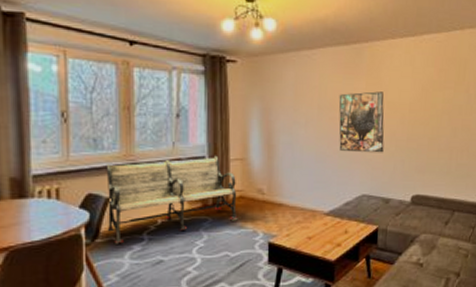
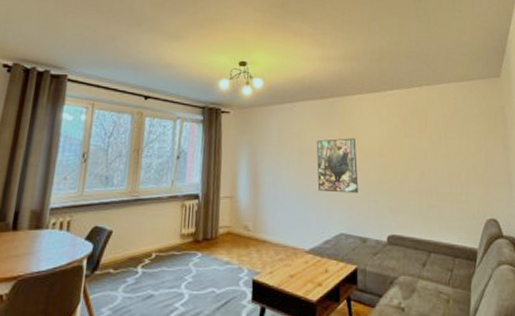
bench: present [106,155,238,244] -> none [106,193,225,276]

